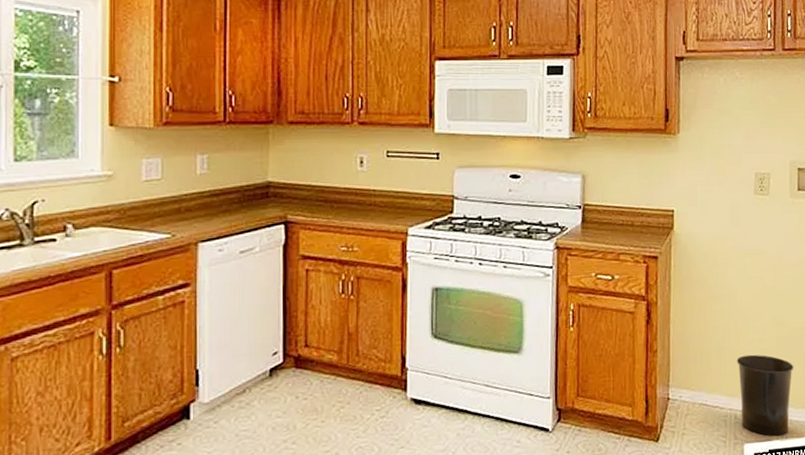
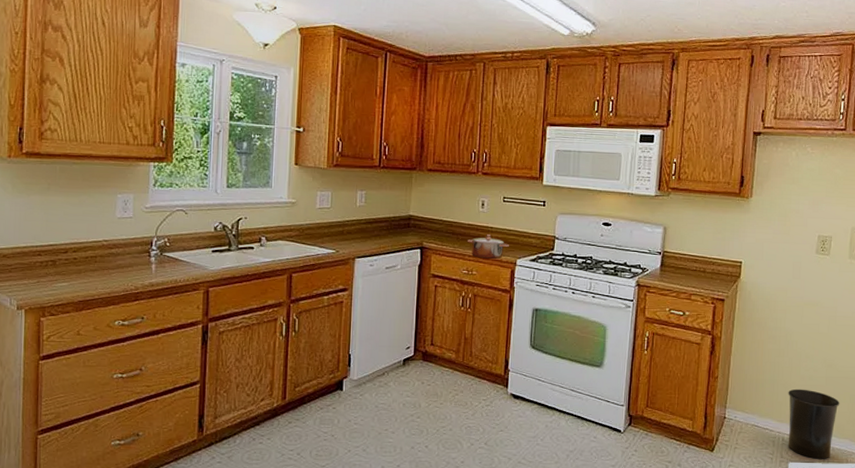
cooking pot: none [343,199,398,231] -> present [467,235,509,260]

